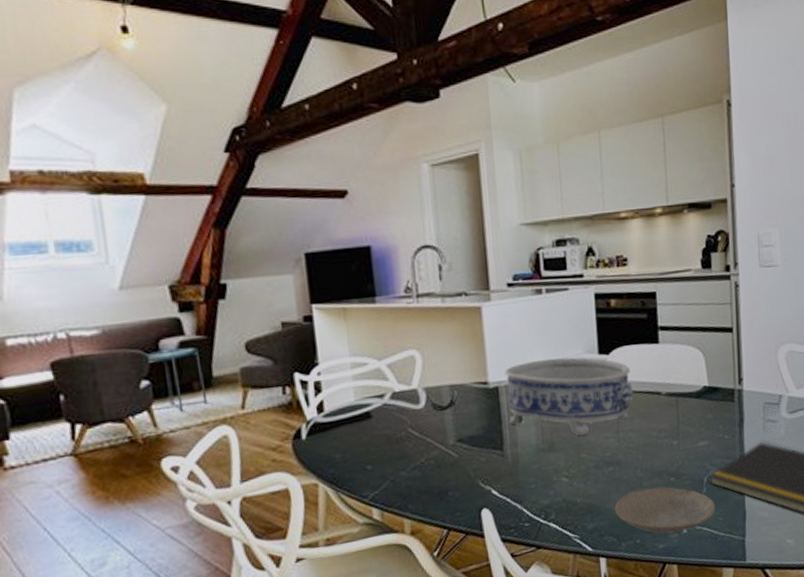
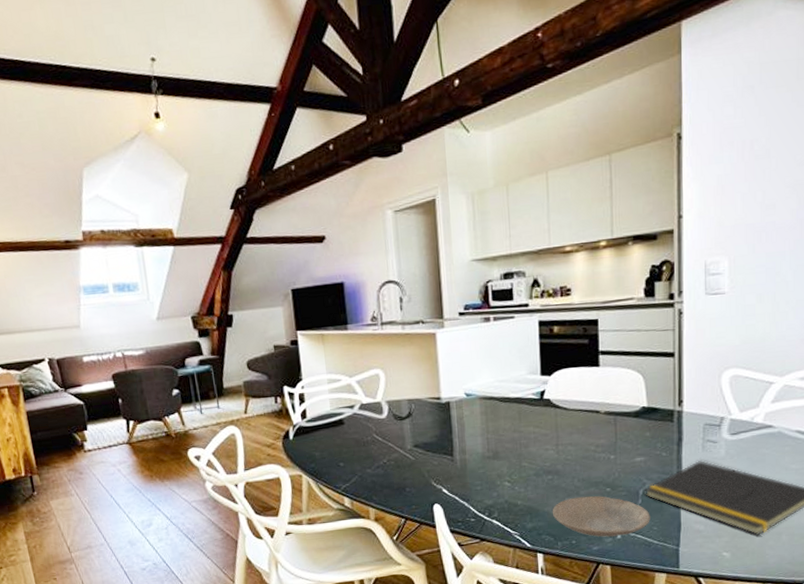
decorative bowl: present [505,357,633,436] -> none [455,378,573,447]

